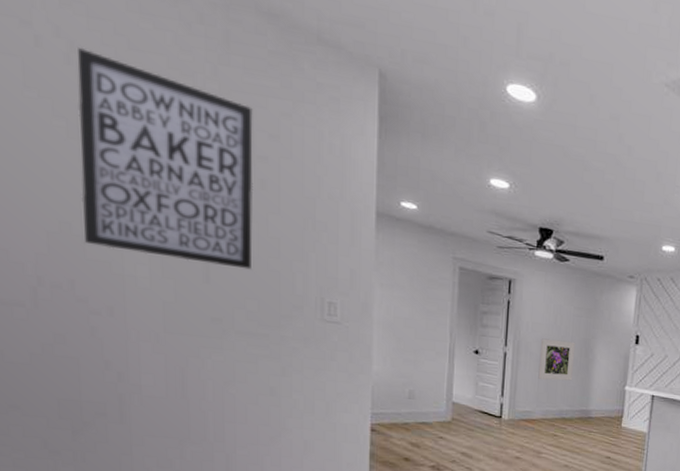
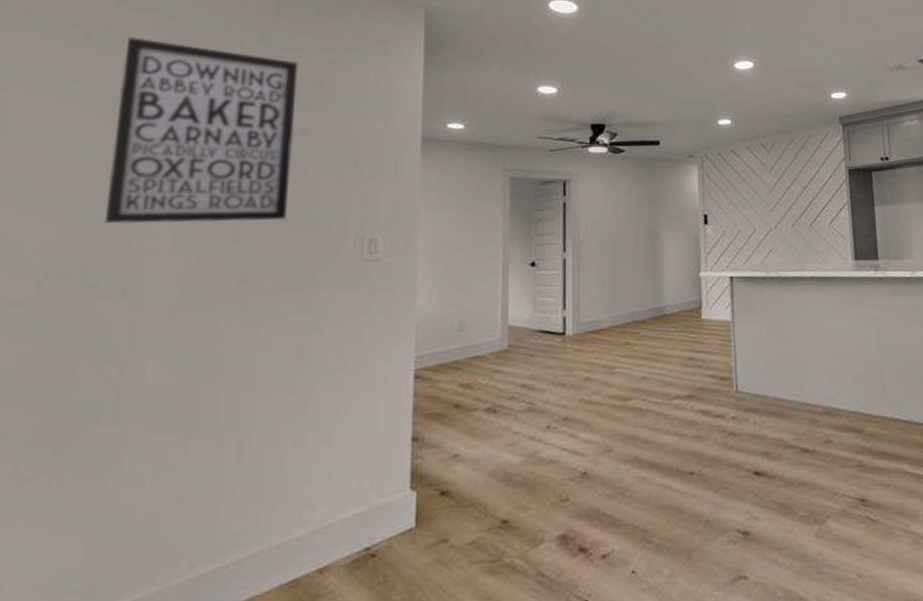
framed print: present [538,338,576,381] -> none [602,234,641,283]

